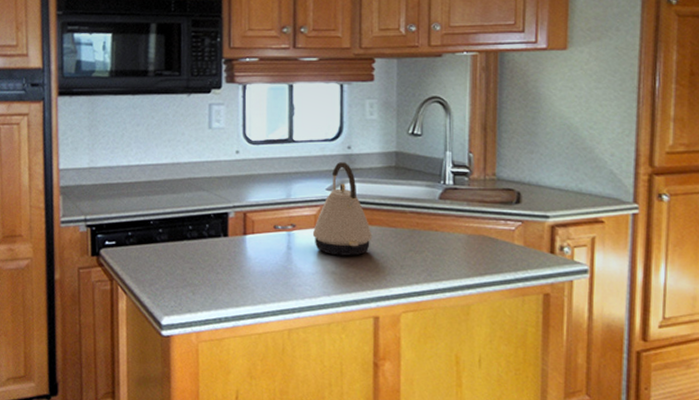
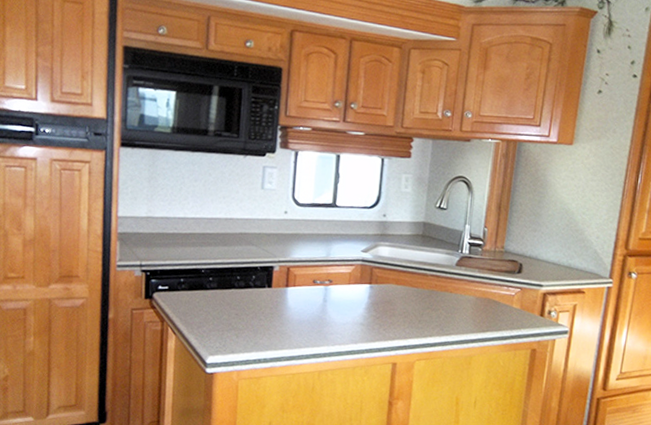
kettle: present [312,162,373,256] -> none [346,228,398,310]

